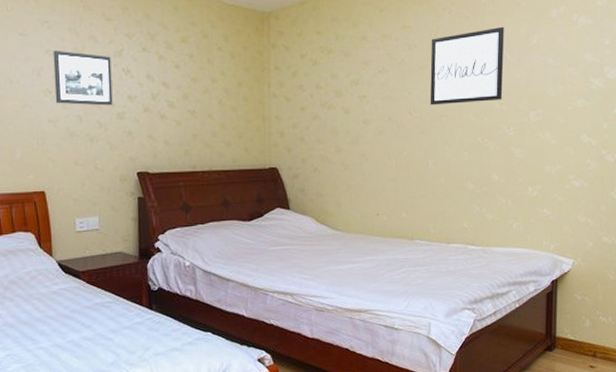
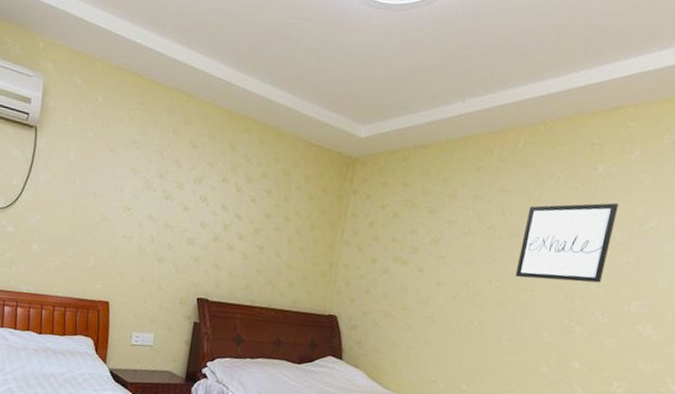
picture frame: present [53,50,113,106] -> none [132,169,191,230]

